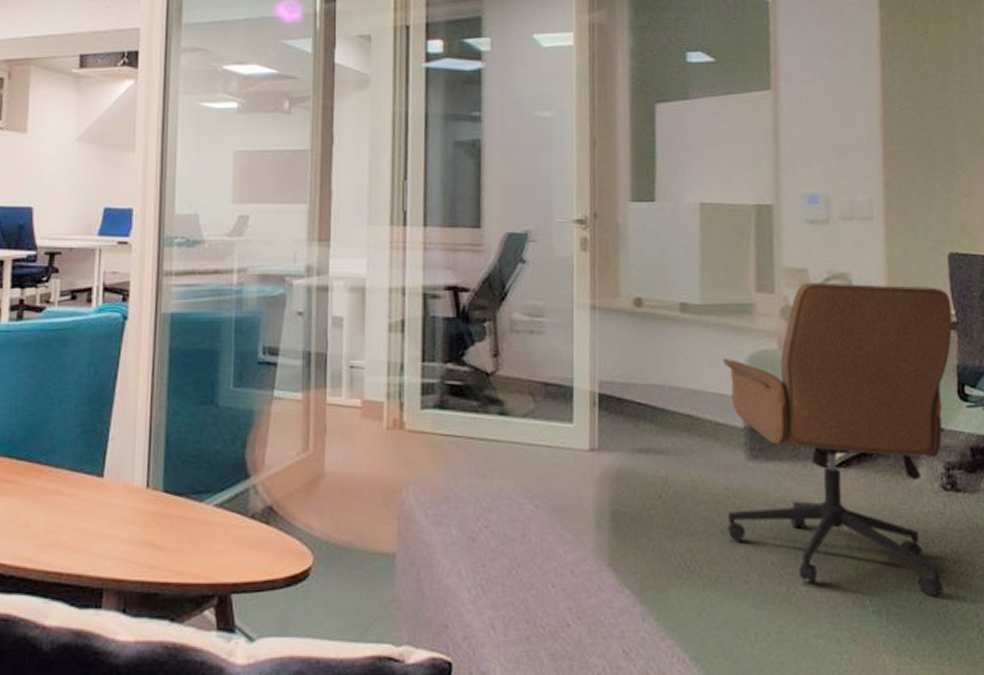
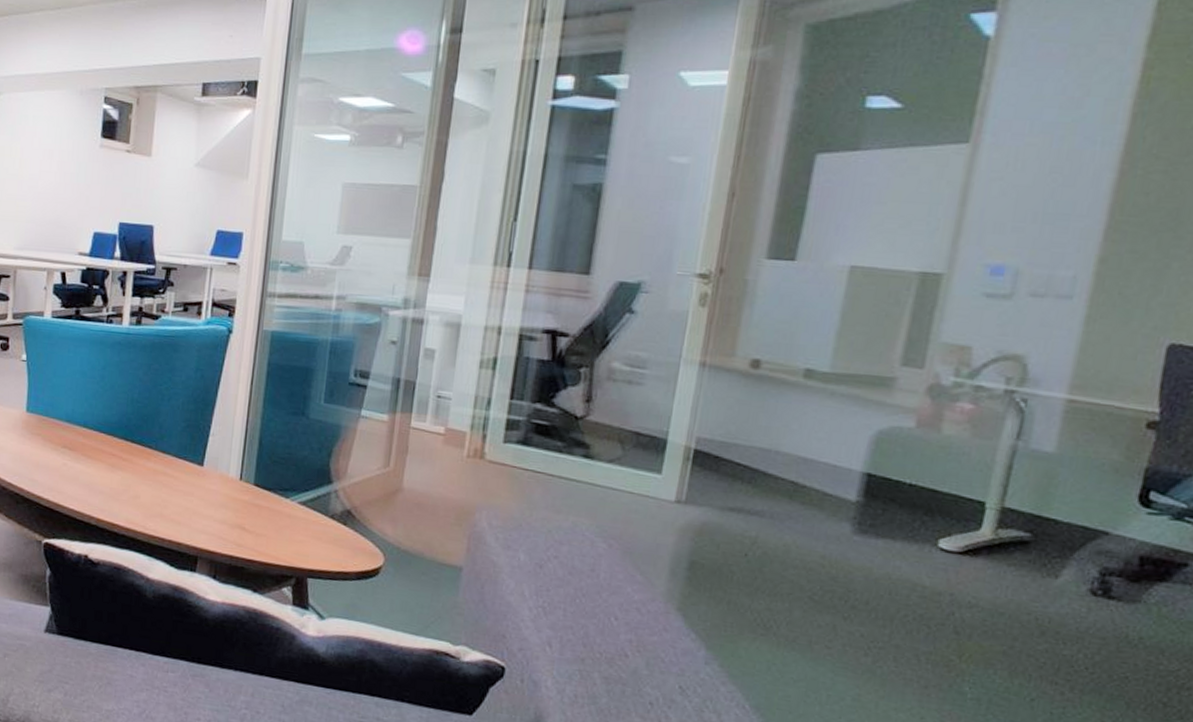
office chair: present [723,282,953,597] -> none [815,361,1157,697]

